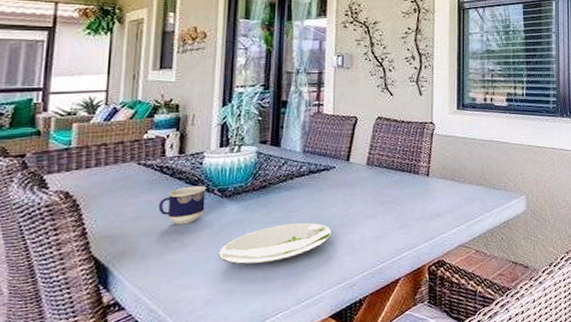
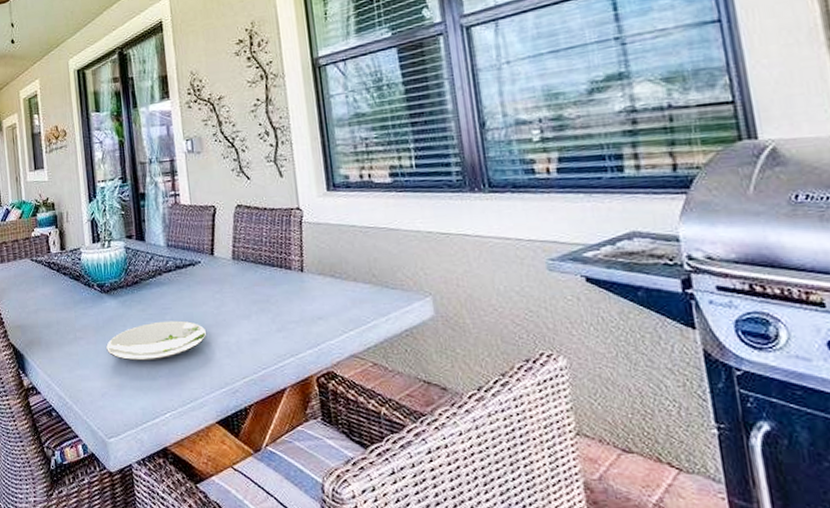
cup: present [158,185,207,225] -> none [52,280,89,318]

